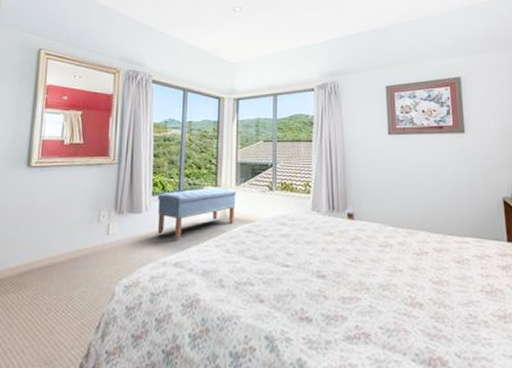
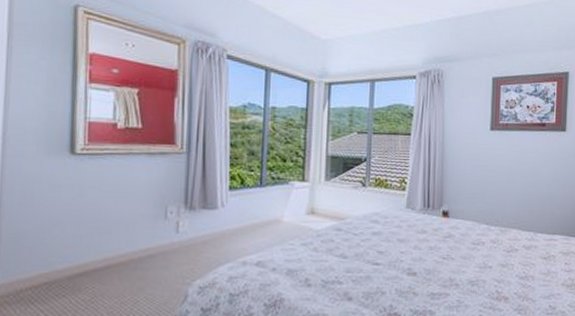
bench: present [157,187,236,240] -> none [236,182,326,238]

